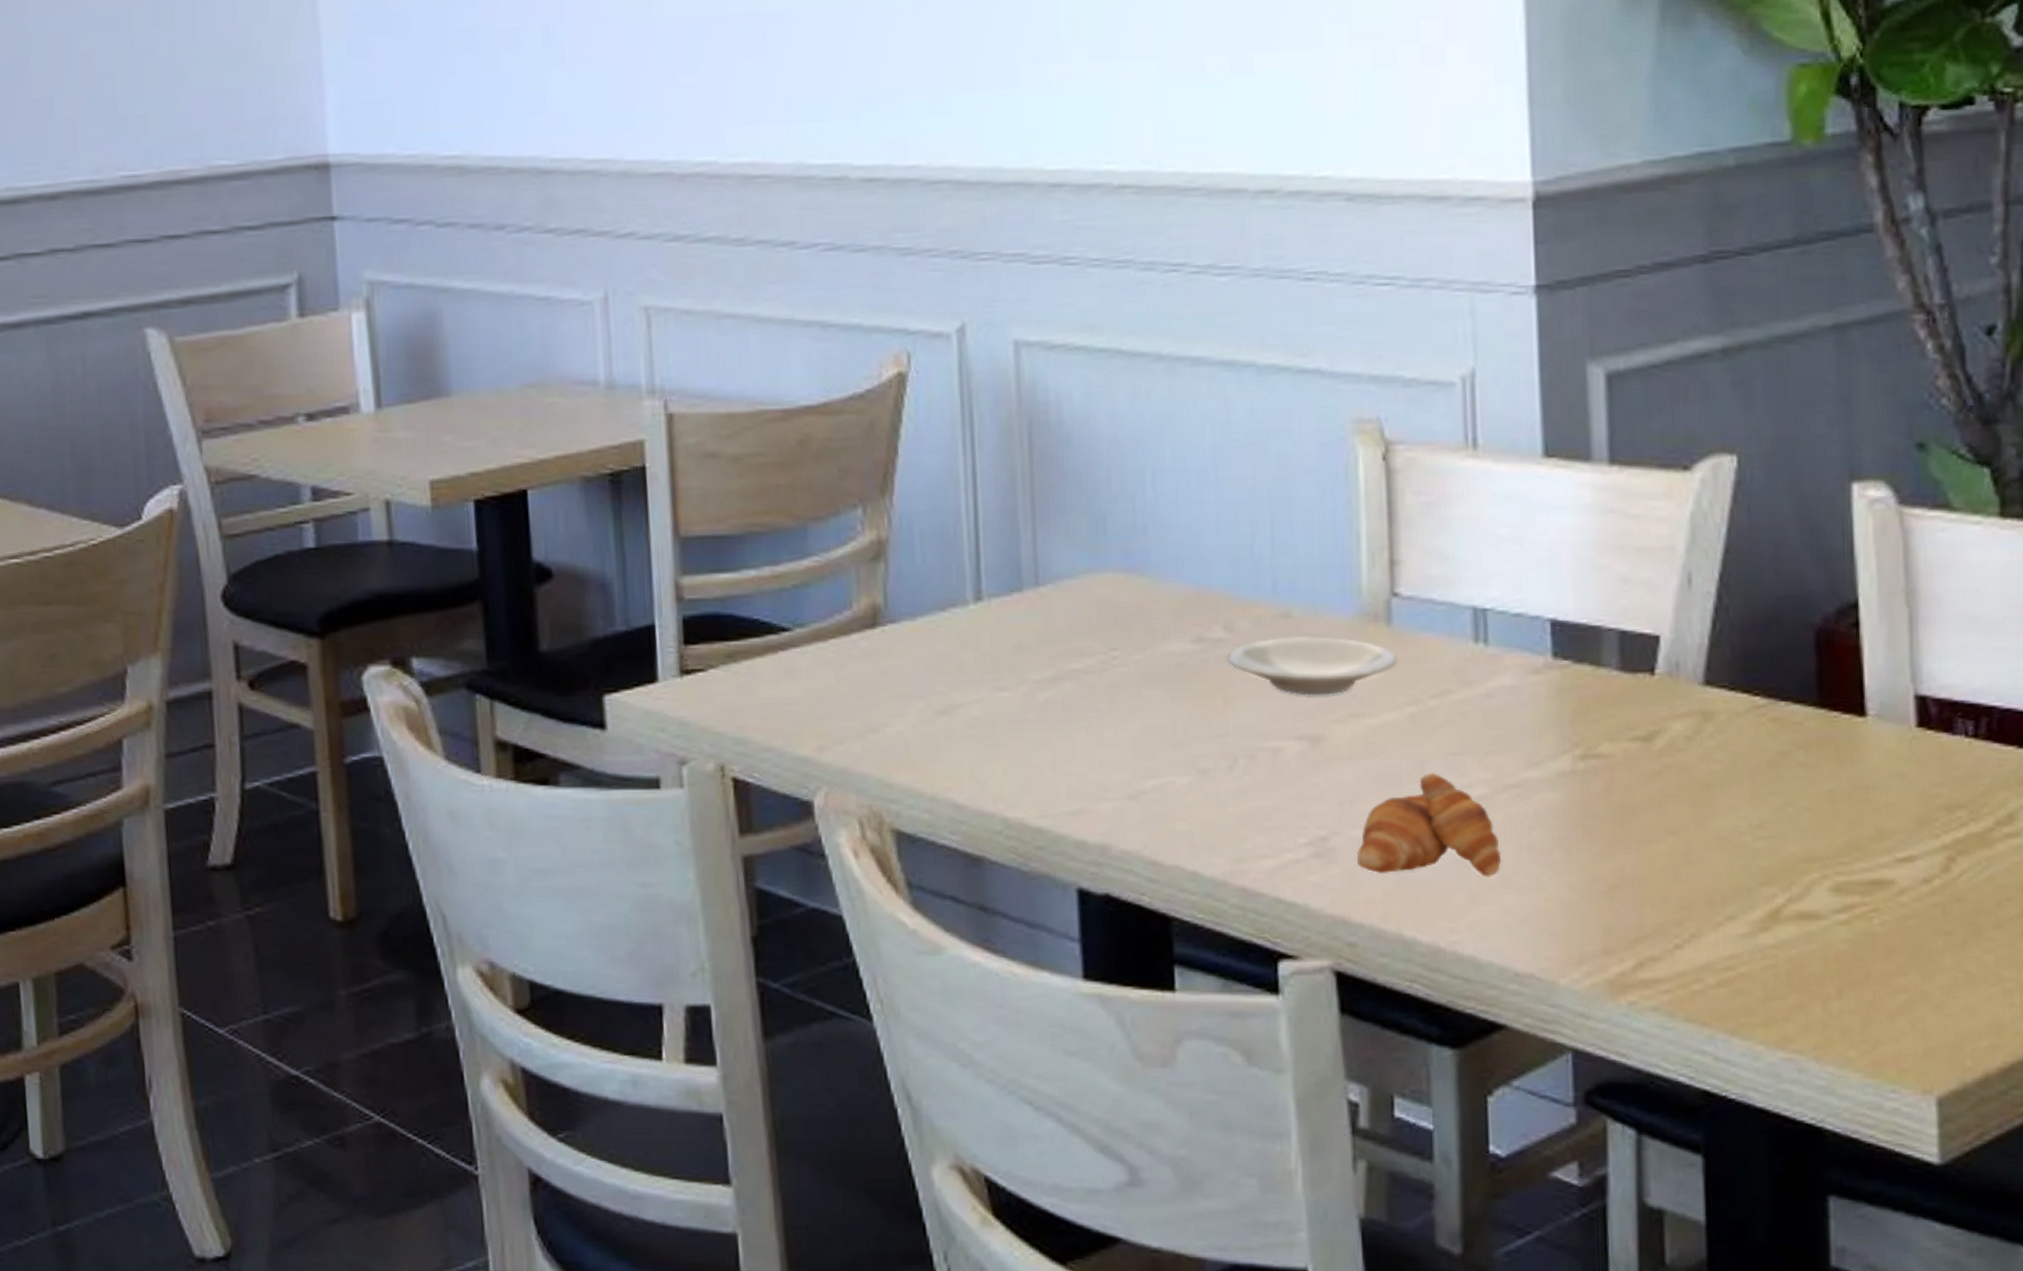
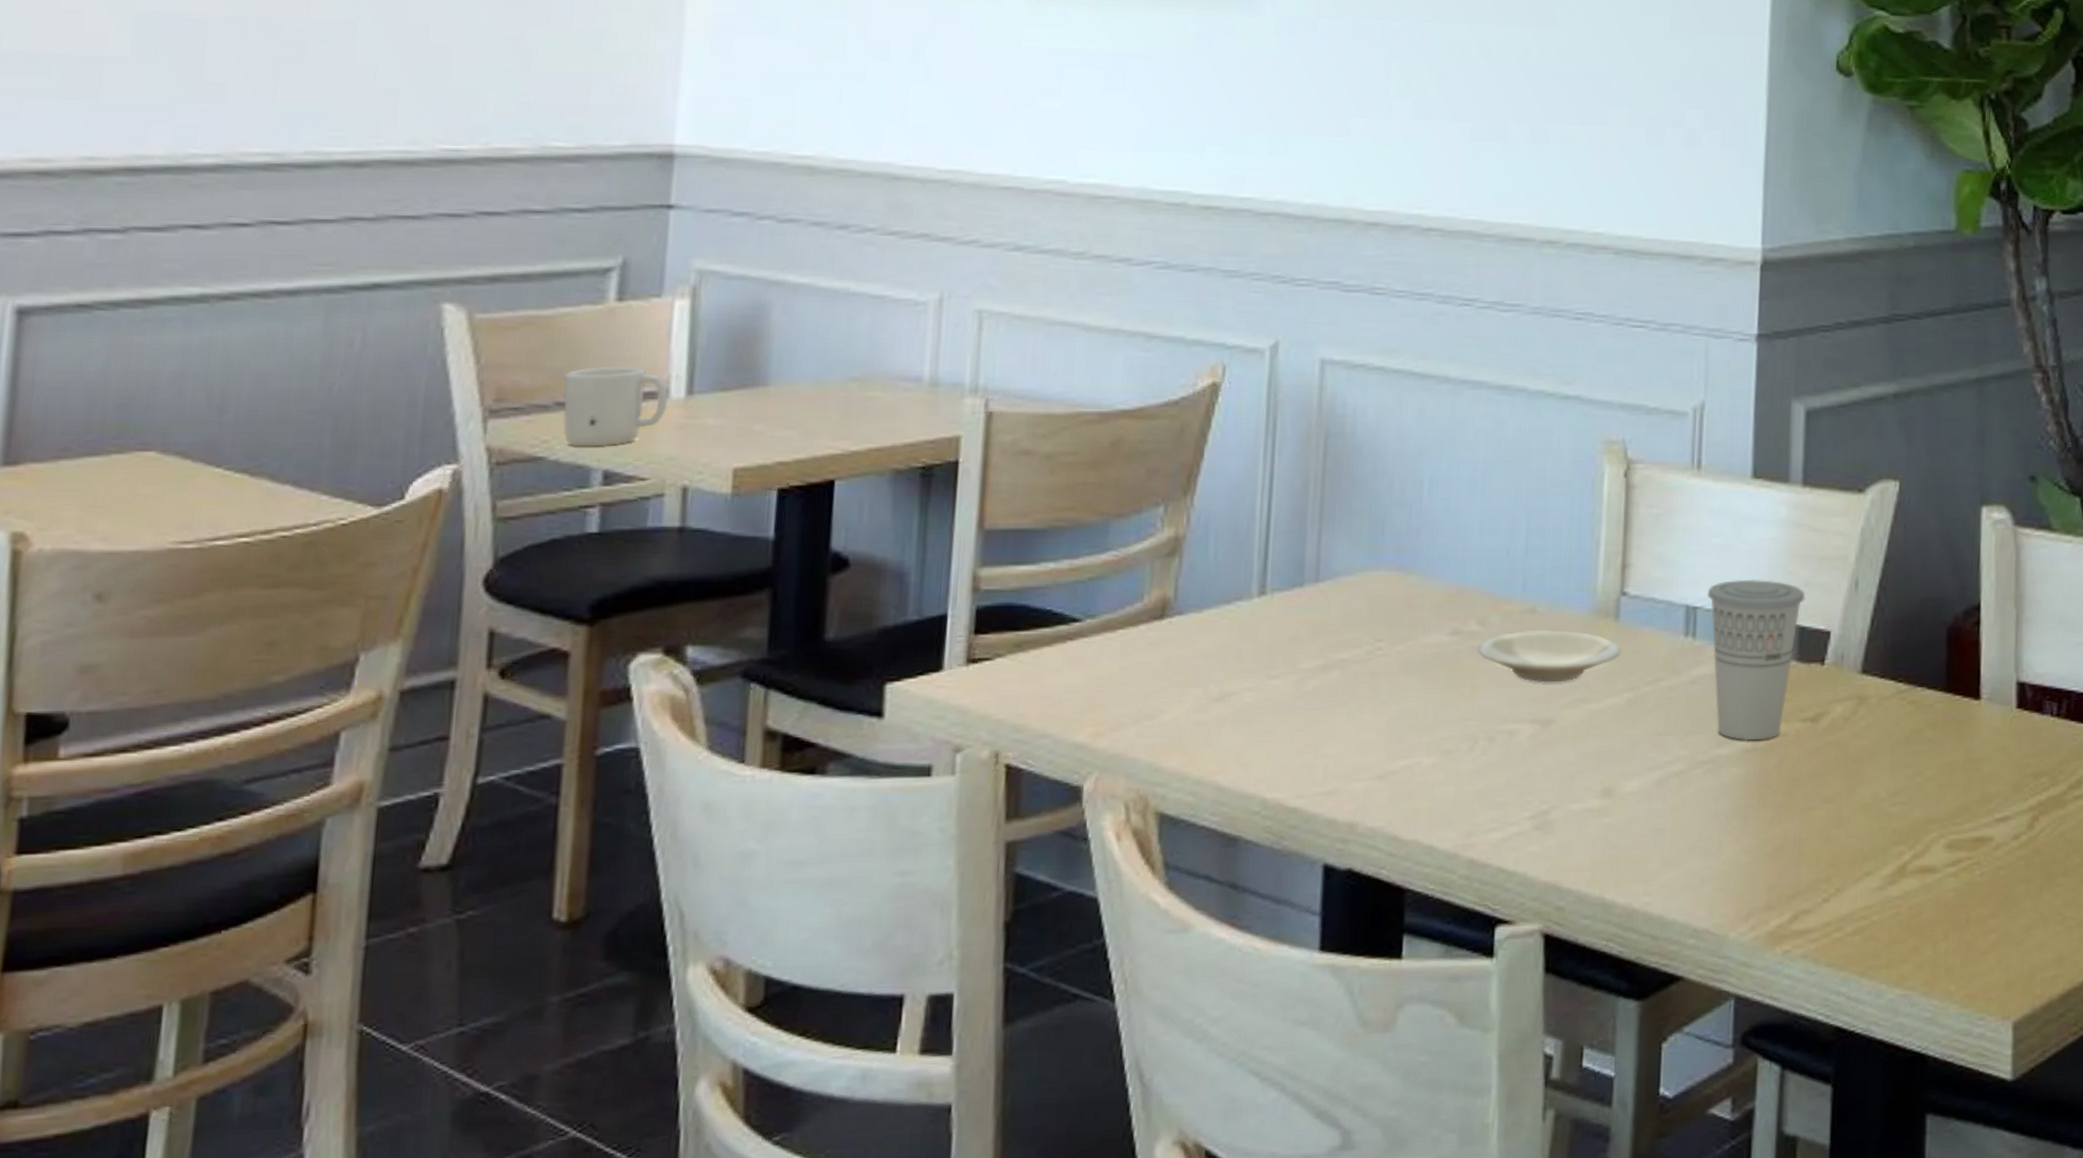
mug: none [262,383,360,464] -> present [563,367,669,447]
croissant: present [1357,773,1501,877] -> none [1572,751,1691,844]
cup: none [1498,575,1624,763] -> present [1707,579,1805,741]

